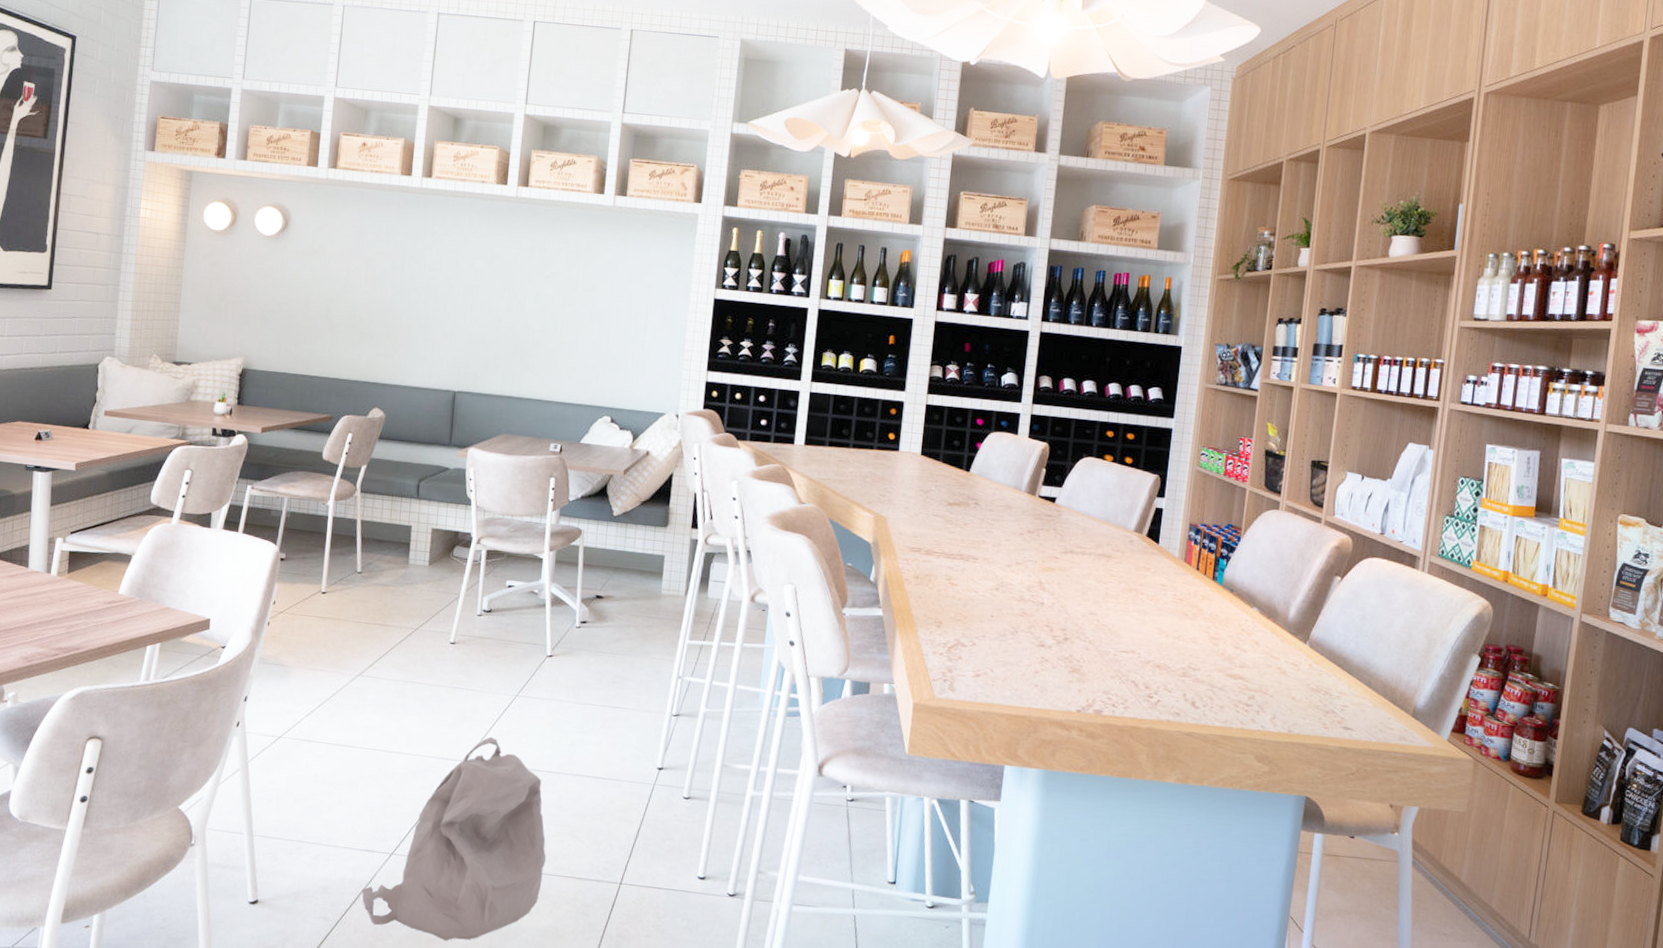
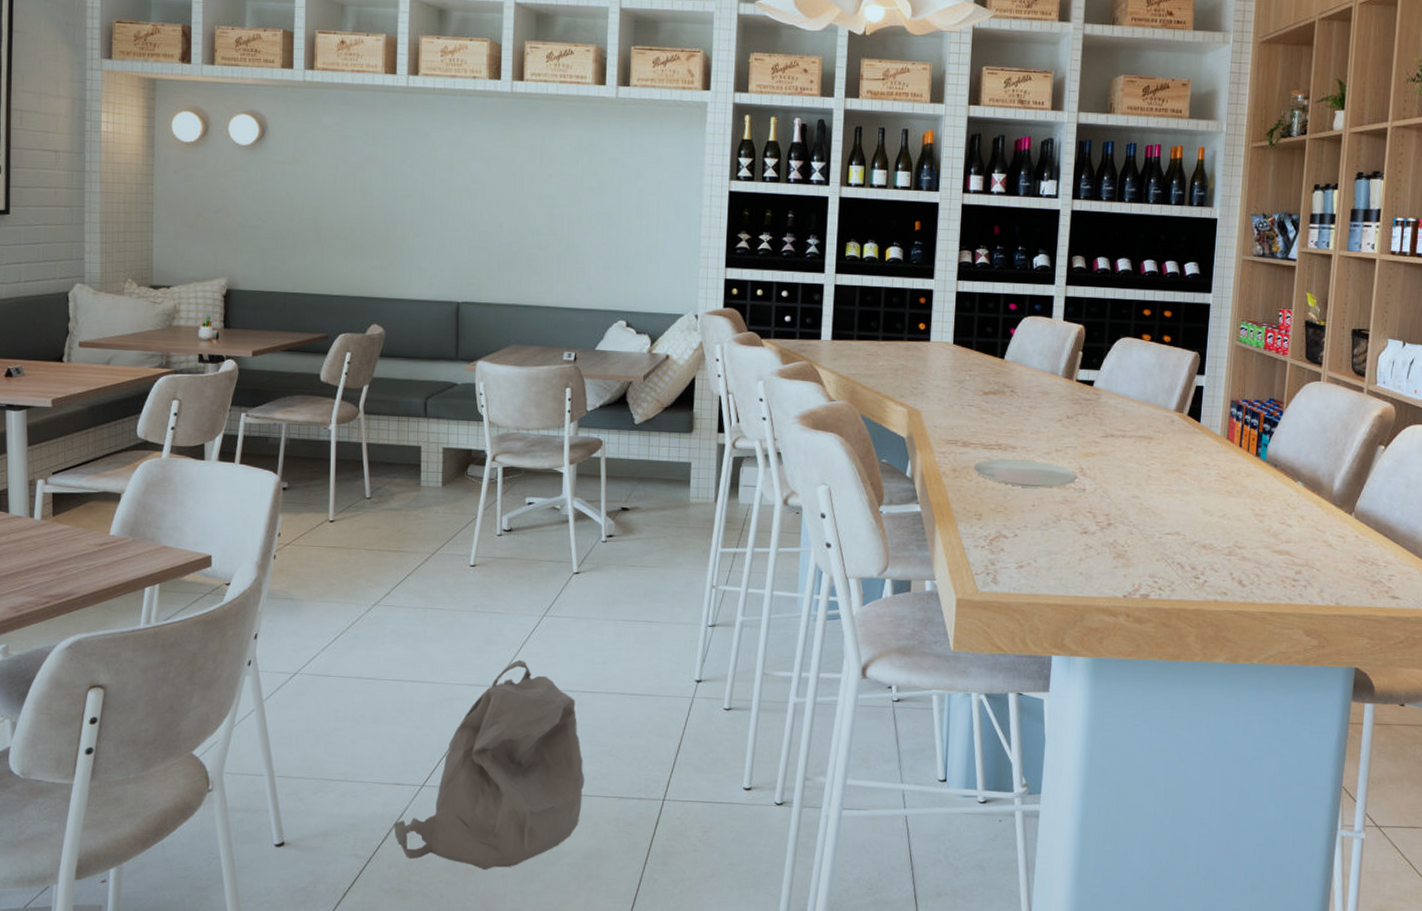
plate: none [935,568,1036,599] -> present [973,459,1077,488]

